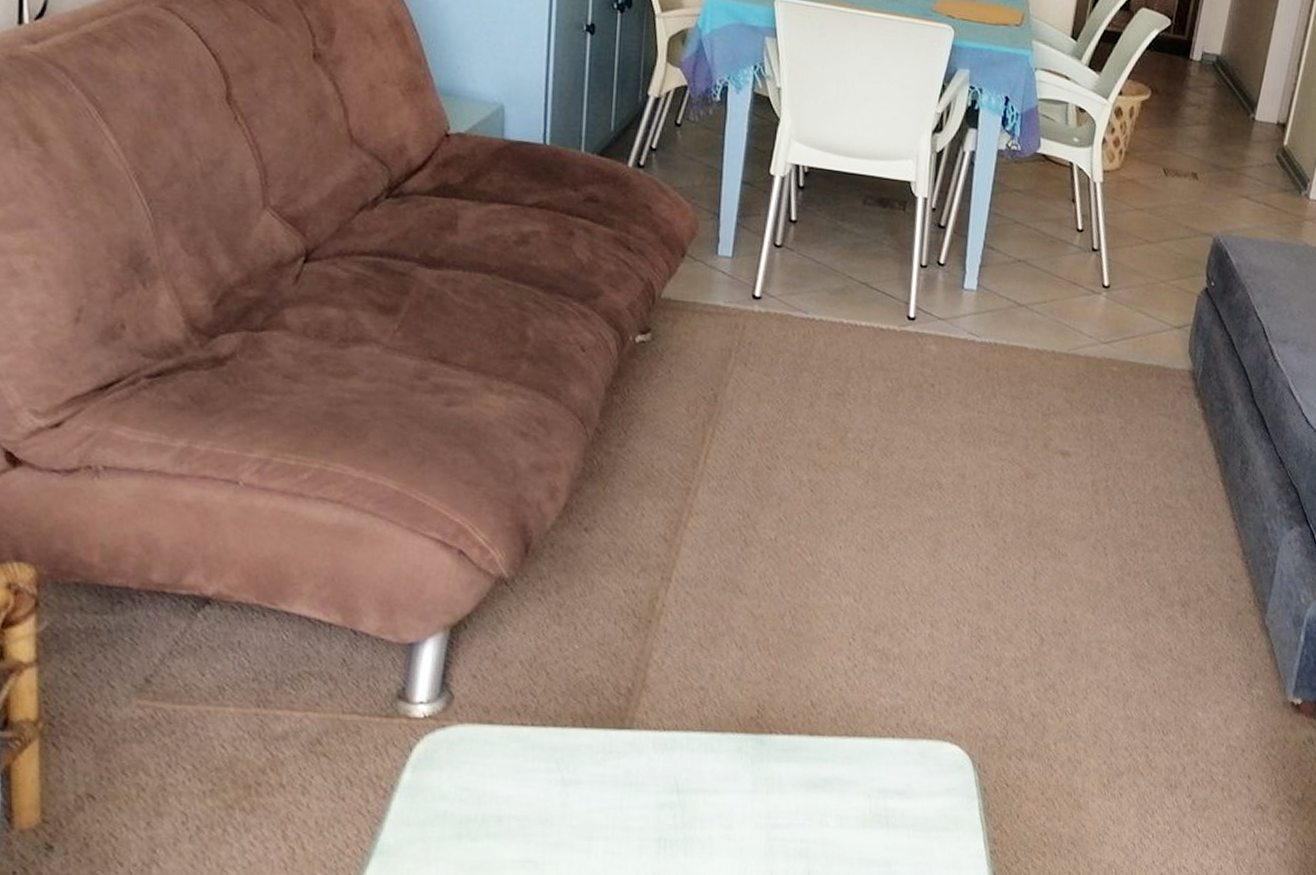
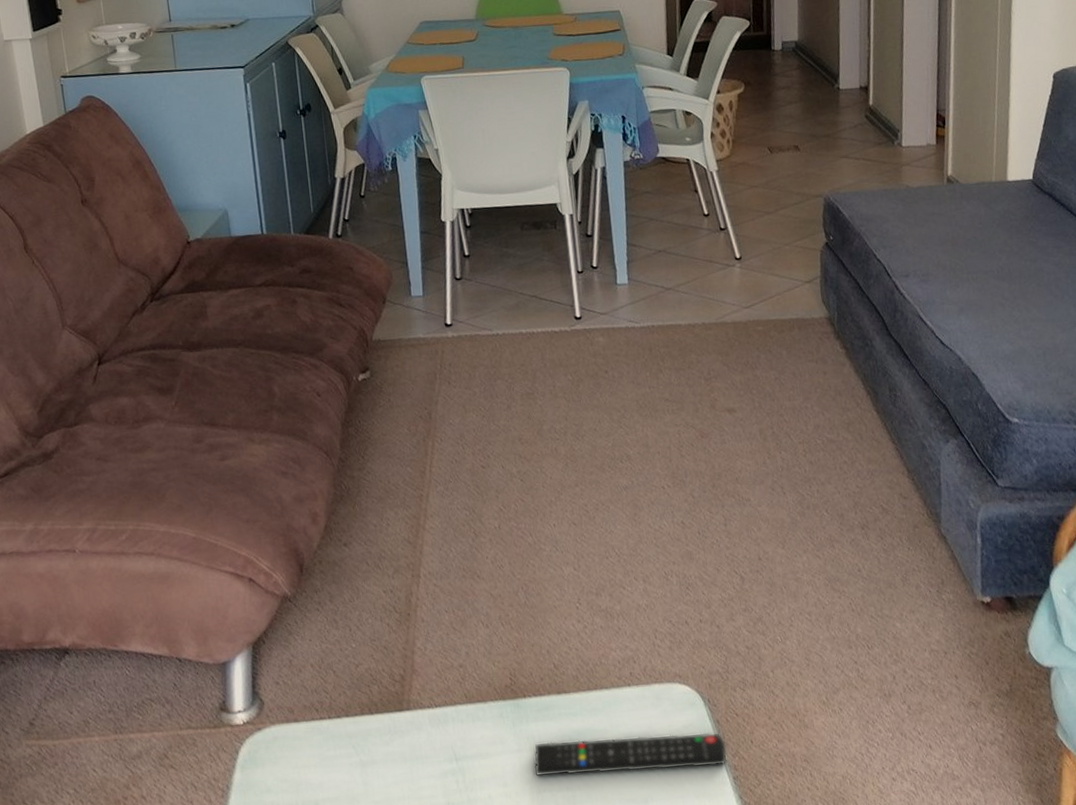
remote control: none [767,786,990,837] -> present [534,732,727,776]

